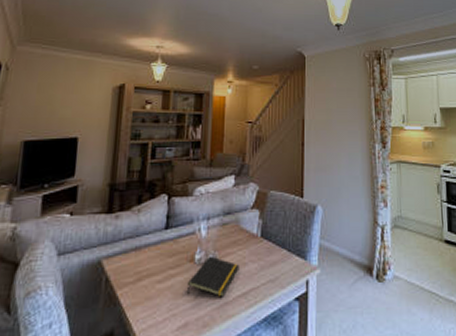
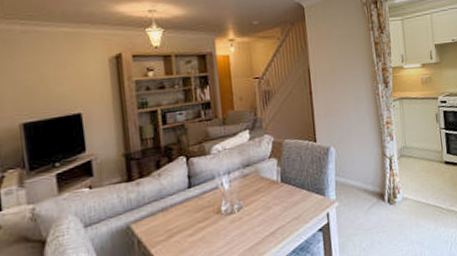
notepad: present [186,255,239,297] -> none [218,205,265,242]

